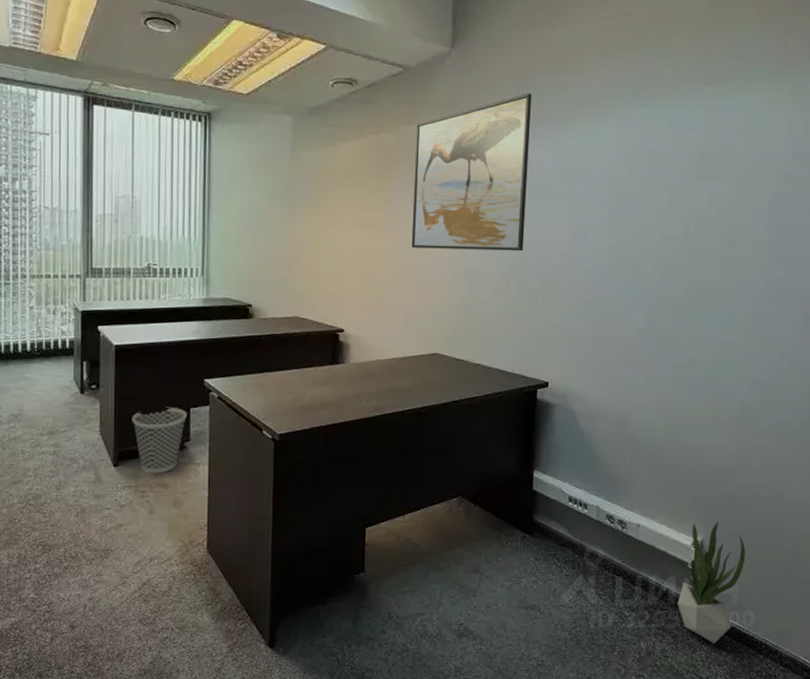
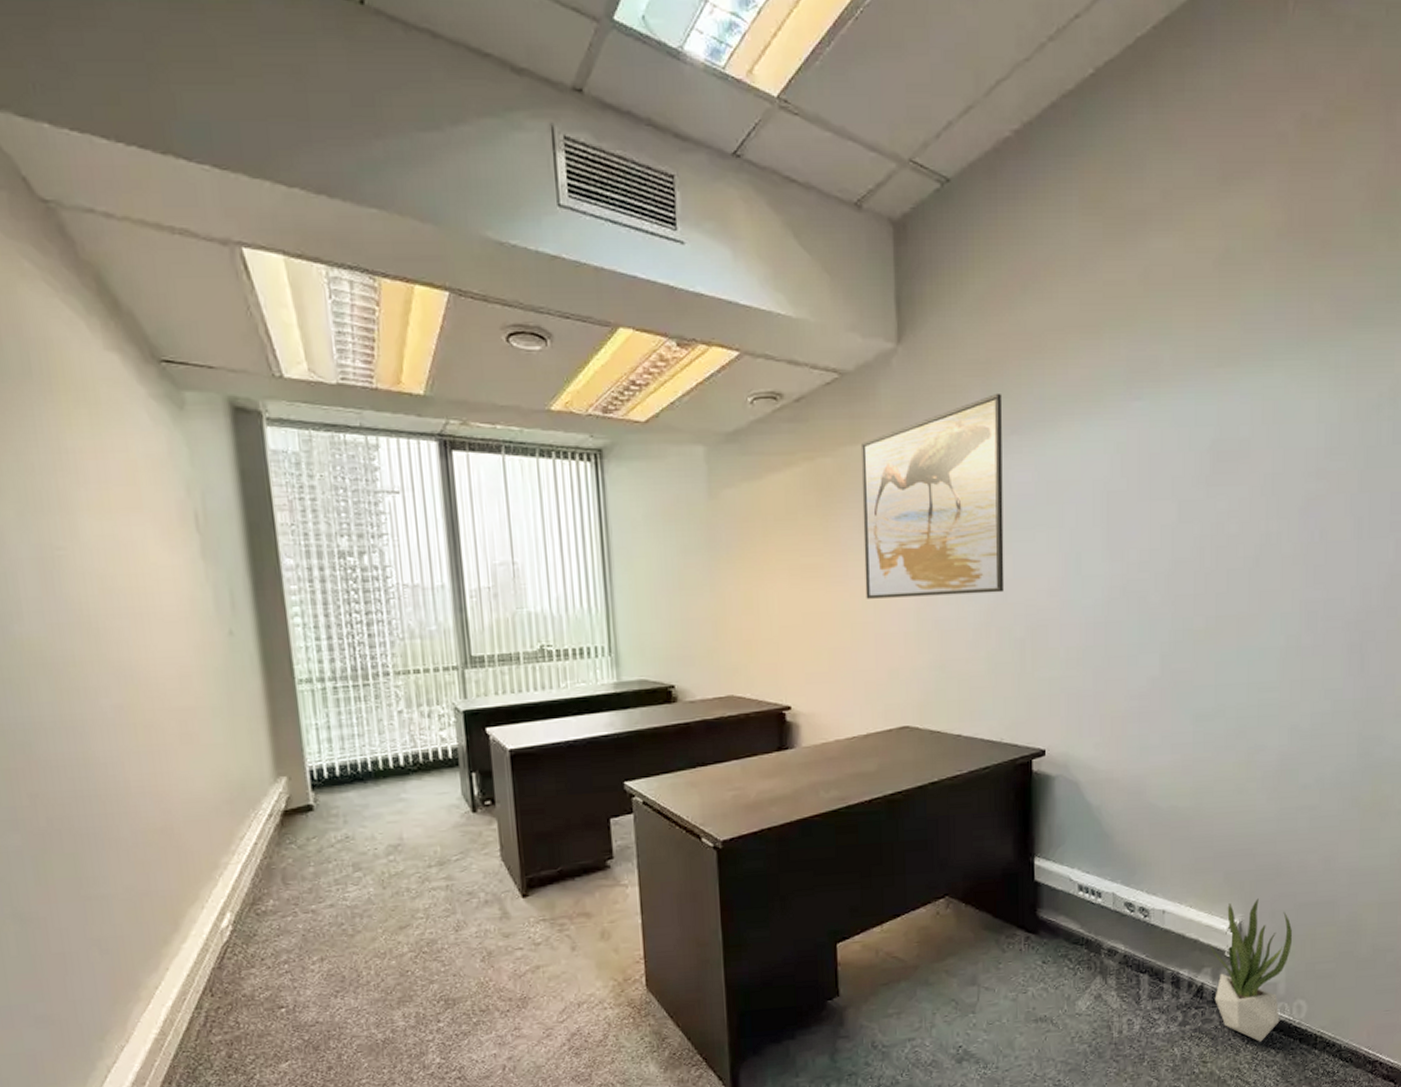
wastebasket: present [132,406,187,474] -> none [539,819,607,902]

